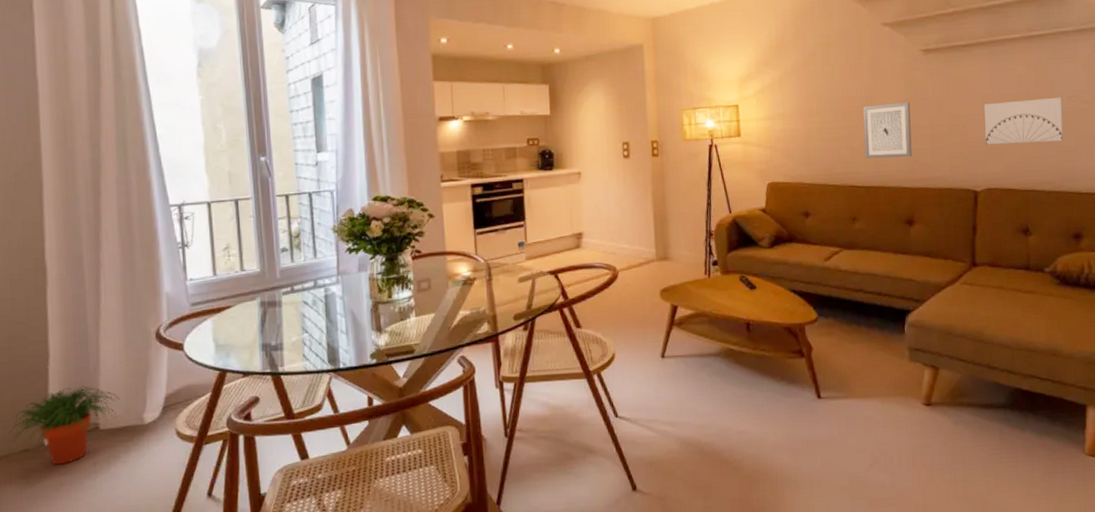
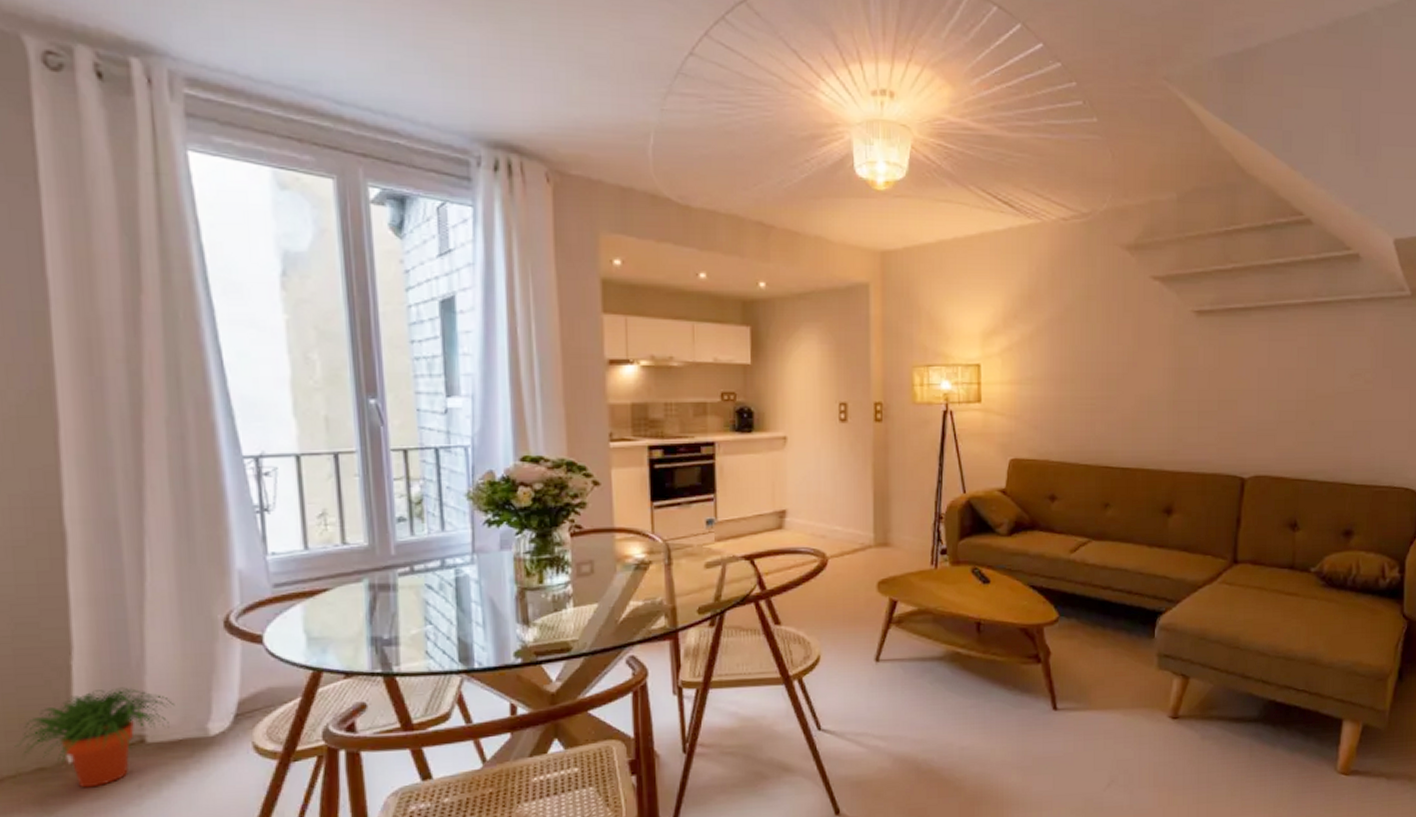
wall art: present [863,102,912,159] -> none [1123,372,1177,436]
wall art: present [984,97,1064,145] -> none [1257,375,1345,426]

